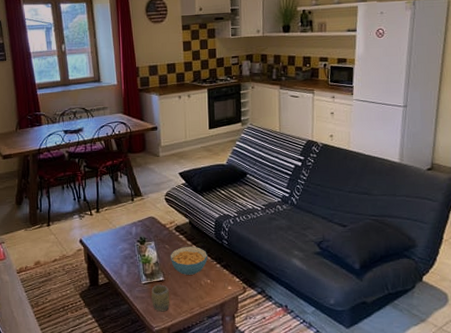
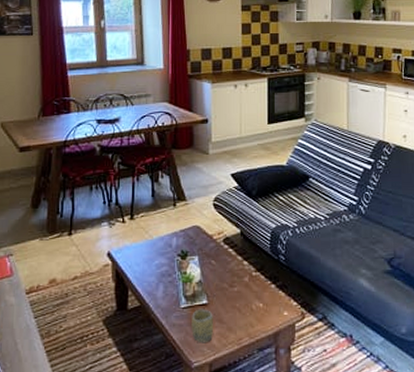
cereal bowl: present [170,246,207,275] -> none [216,262,260,297]

